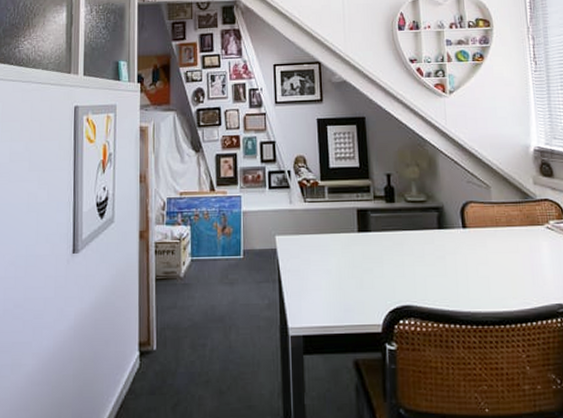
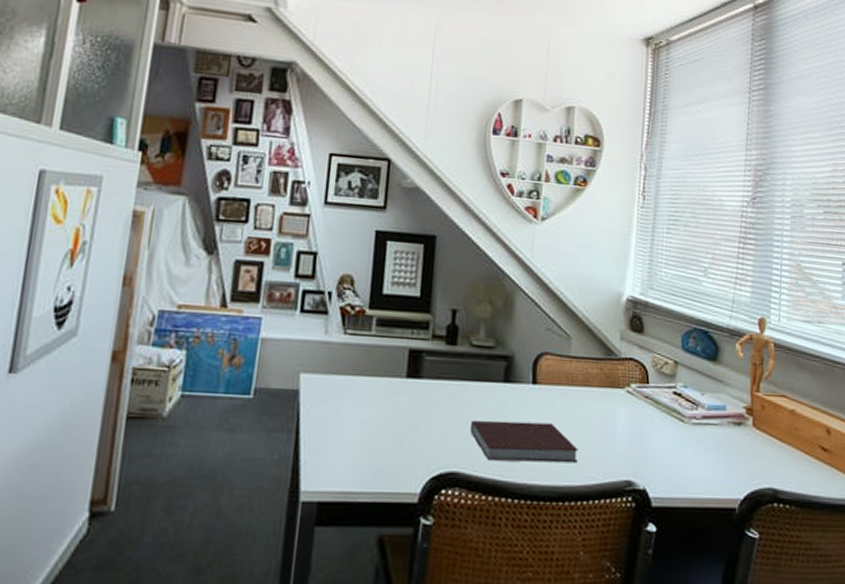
notebook: none [416,260,512,294] -> present [470,420,578,463]

